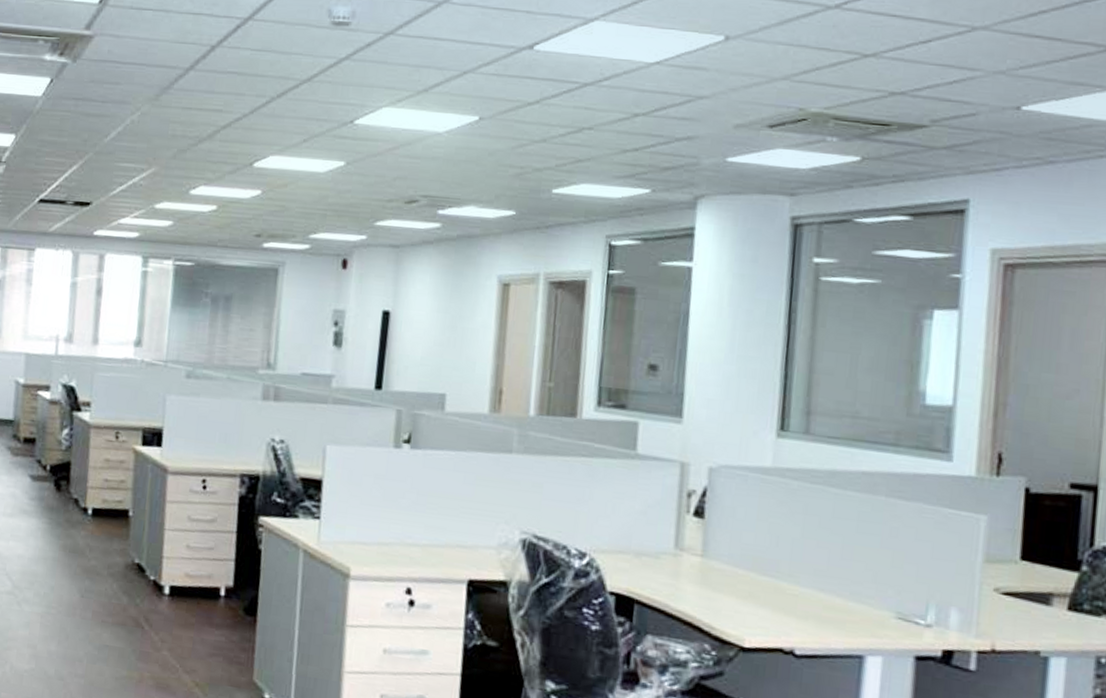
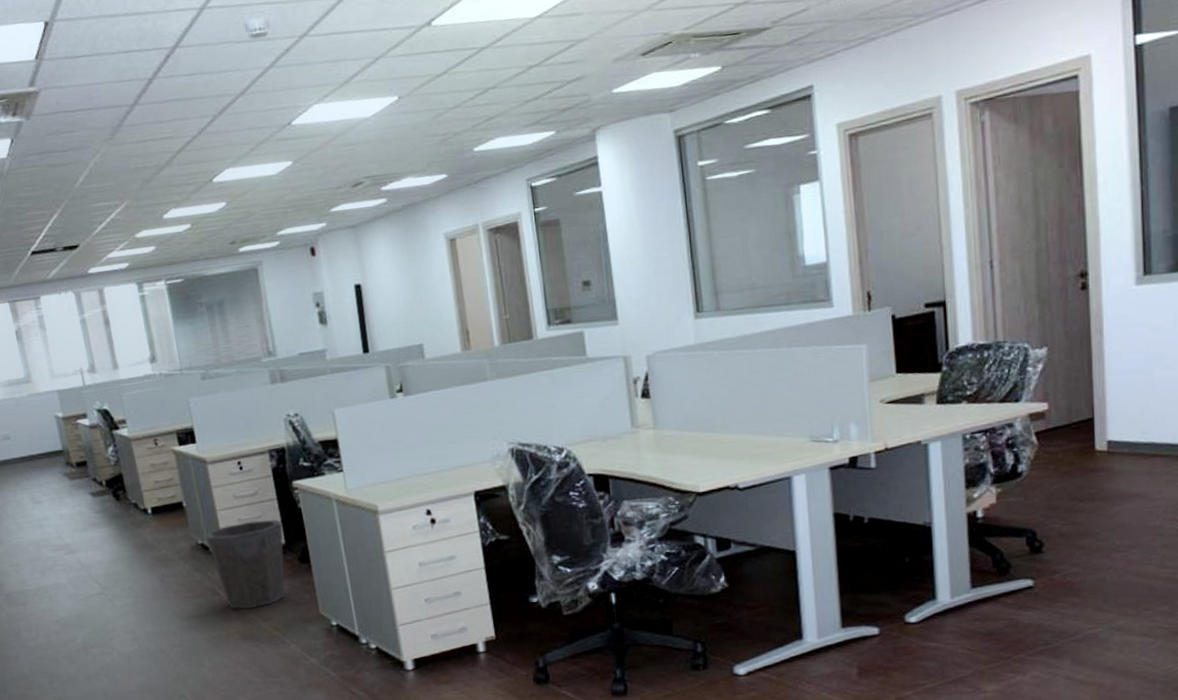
waste bin: none [144,549,235,655] -> present [205,520,285,609]

